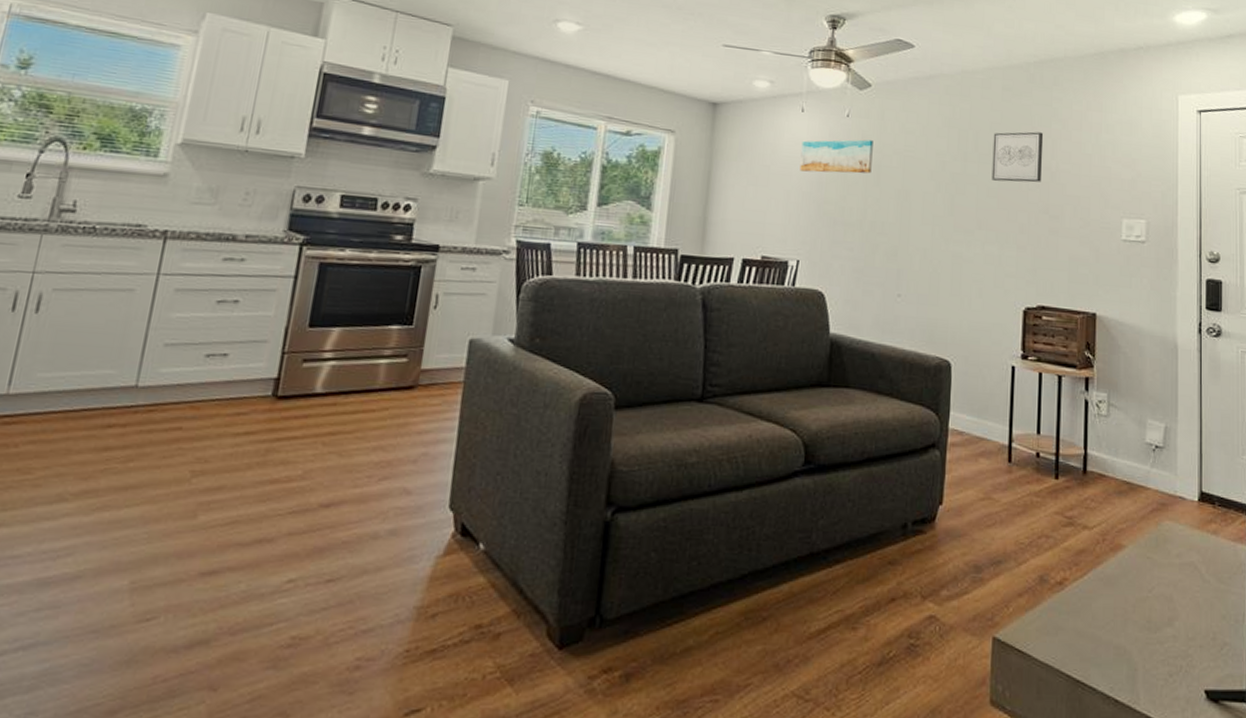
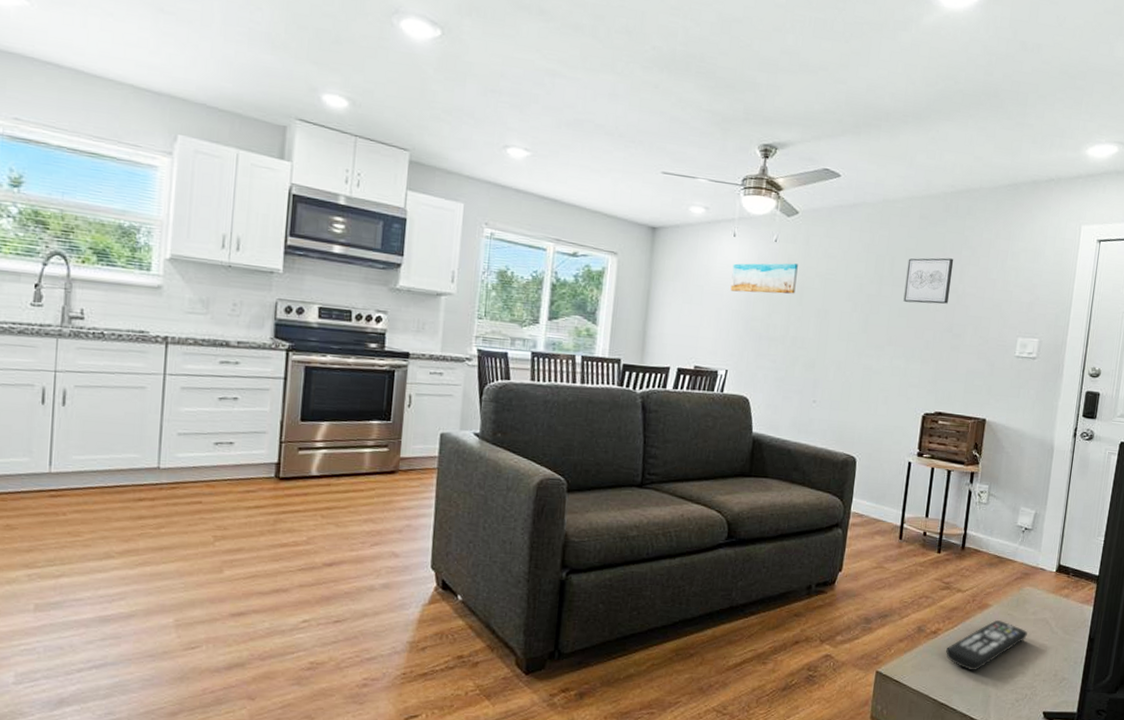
remote control: none [1075,566,1173,634] -> present [945,620,1028,670]

